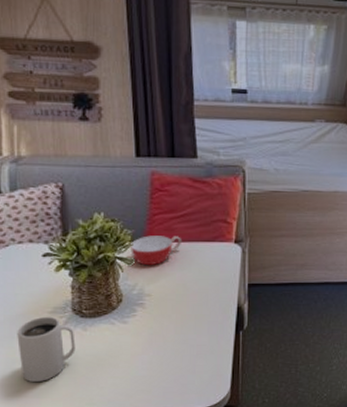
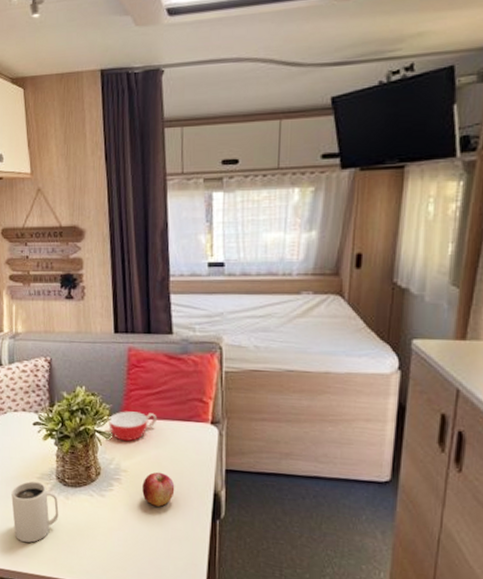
apple: none [167,292,200,326] -> present [142,472,175,507]

